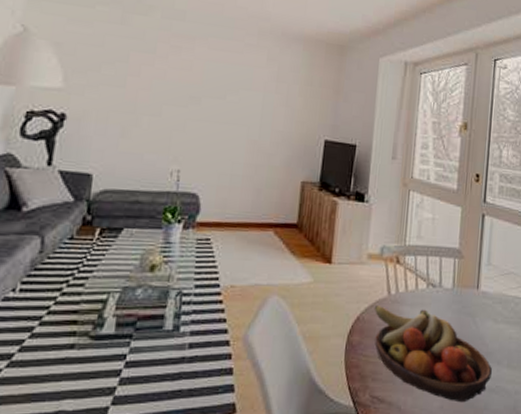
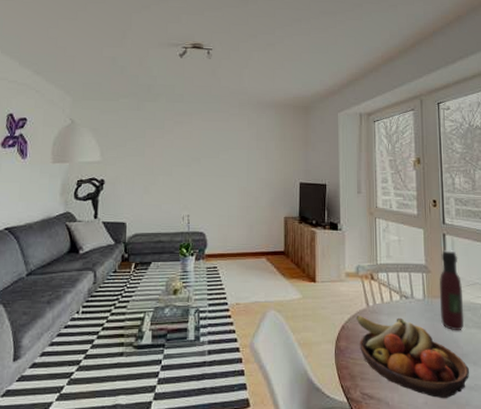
wine bottle: none [469,232,496,327] -> present [439,249,464,331]

